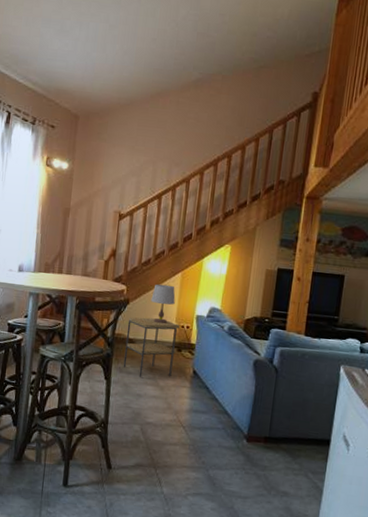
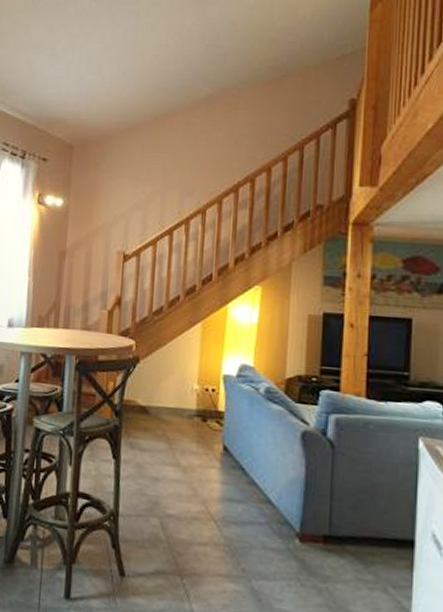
side table: present [123,317,181,377] -> none [134,378,204,455]
table lamp: present [151,283,176,324] -> none [165,336,196,387]

